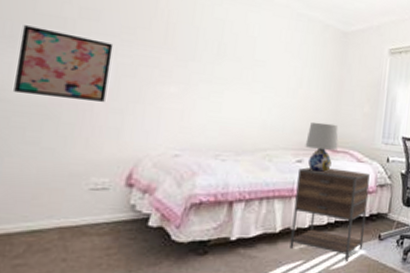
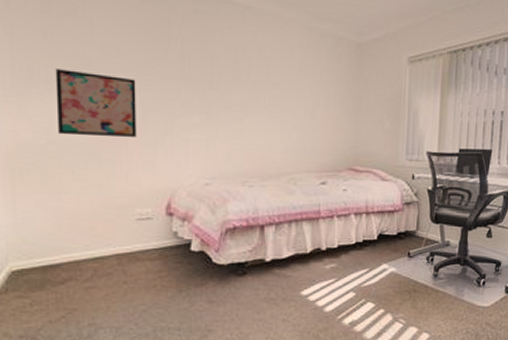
nightstand: present [289,167,370,261] -> none [321,188,395,279]
table lamp: present [305,122,339,172] -> none [327,142,361,192]

